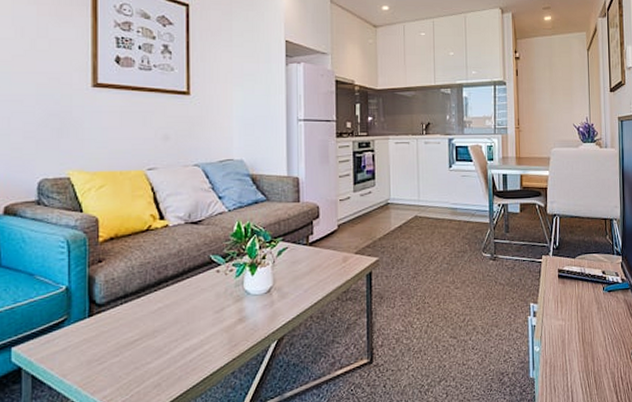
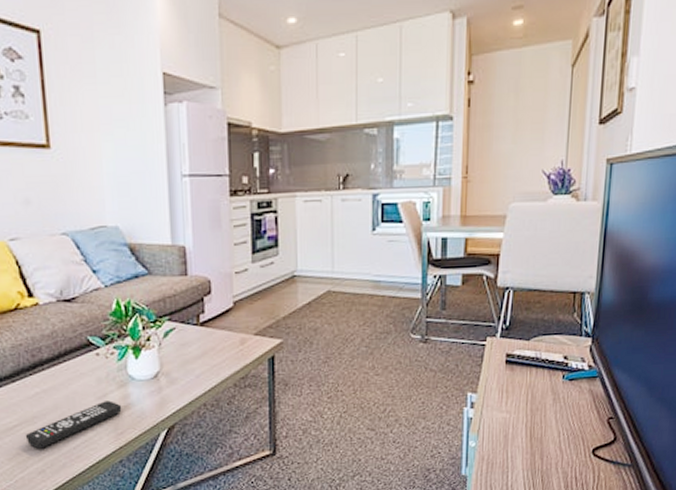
remote control: none [144,314,237,363] -> present [25,400,122,449]

